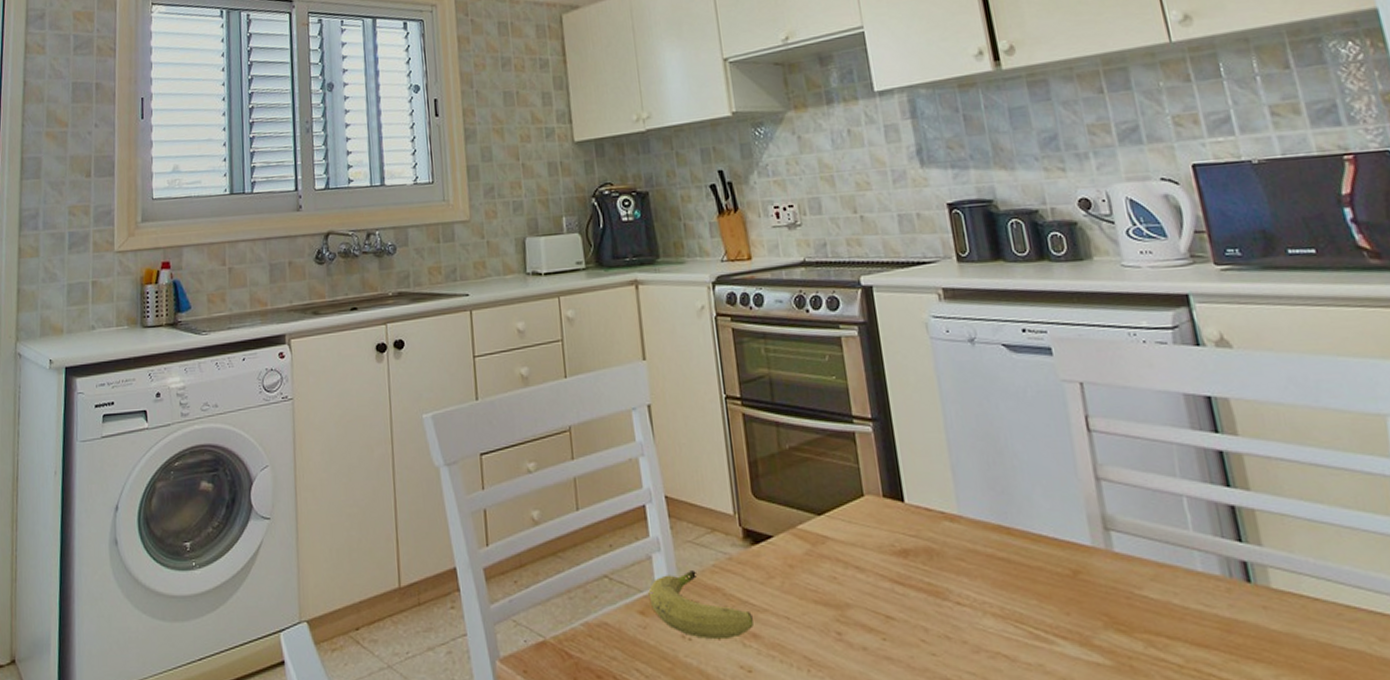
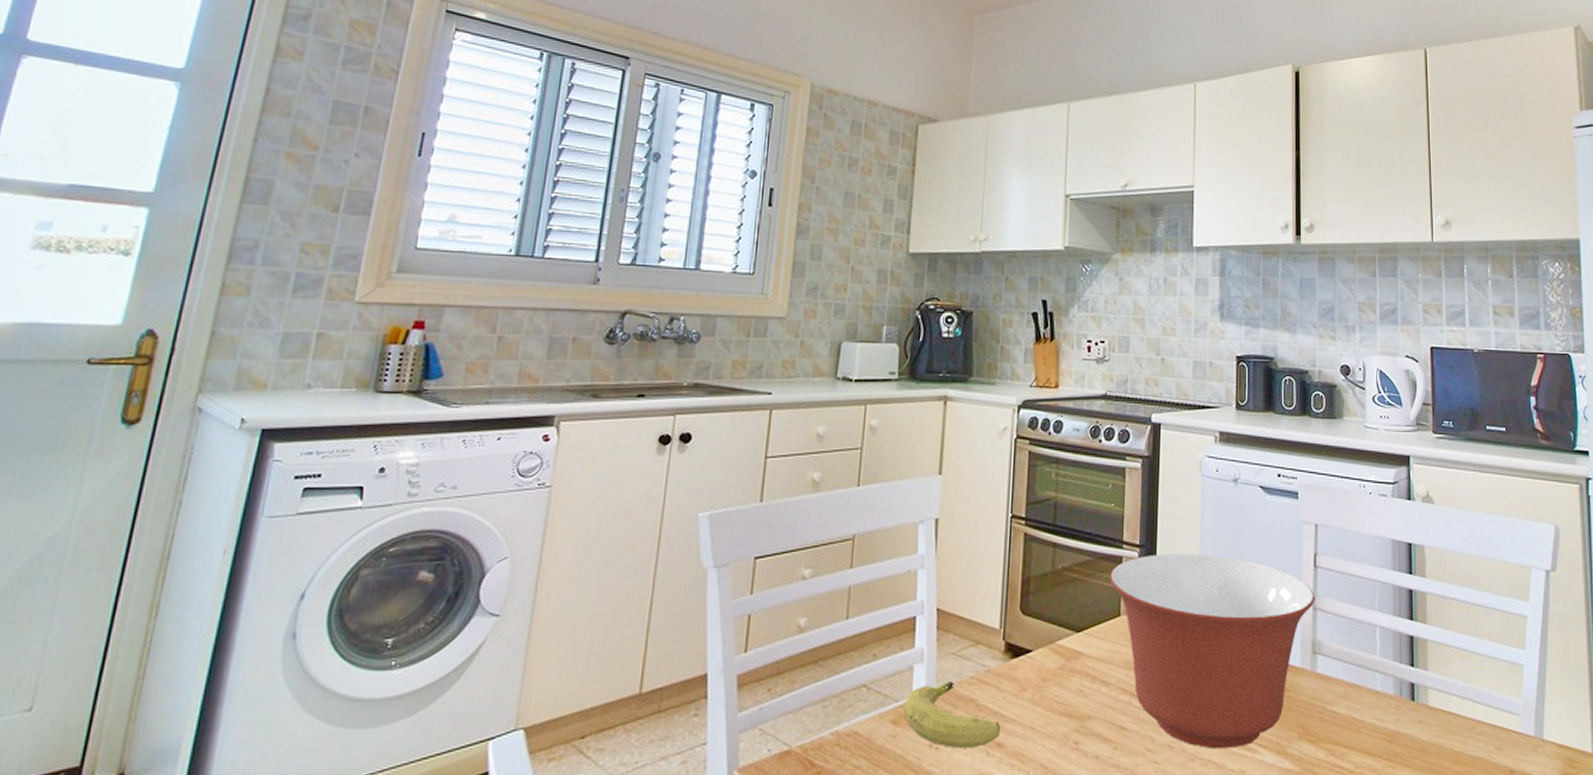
mixing bowl: none [844,424,1096,640] -> present [1110,554,1315,749]

